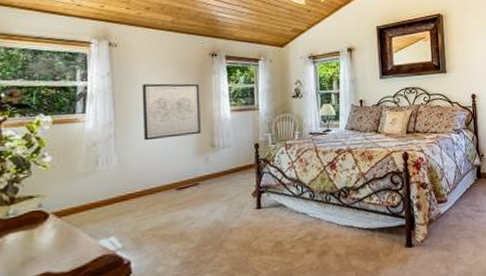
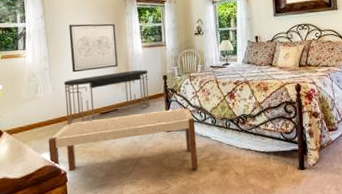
bench: none [108,180,293,261] -> present [48,107,198,172]
console table: none [133,137,238,203] -> present [64,70,150,124]

